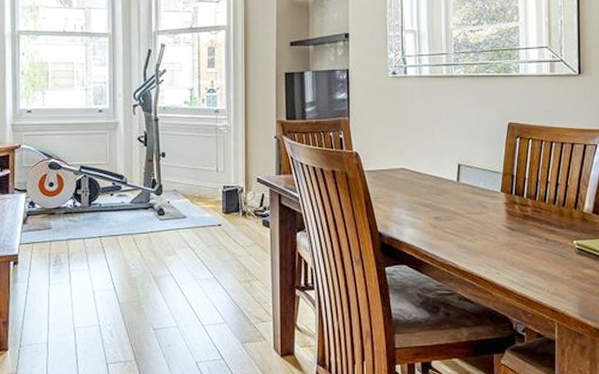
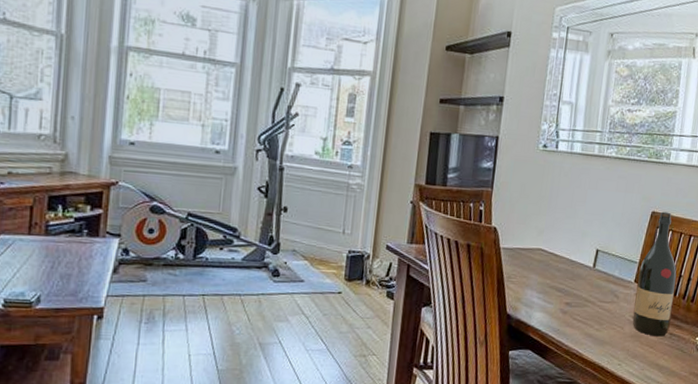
wine bottle: none [504,122,544,243] -> present [632,211,677,337]

